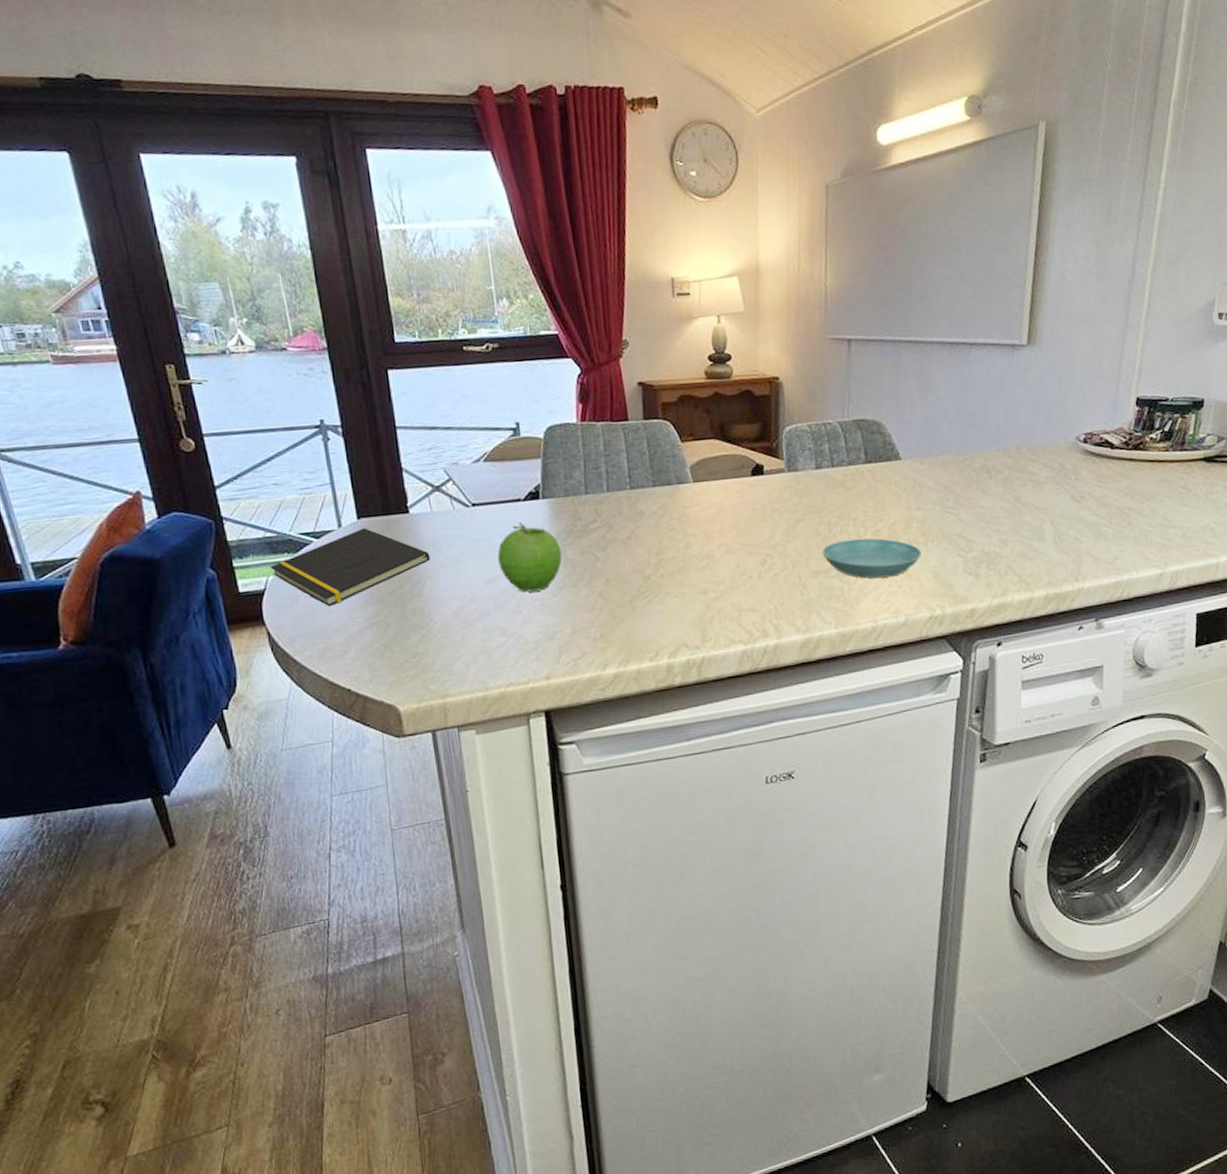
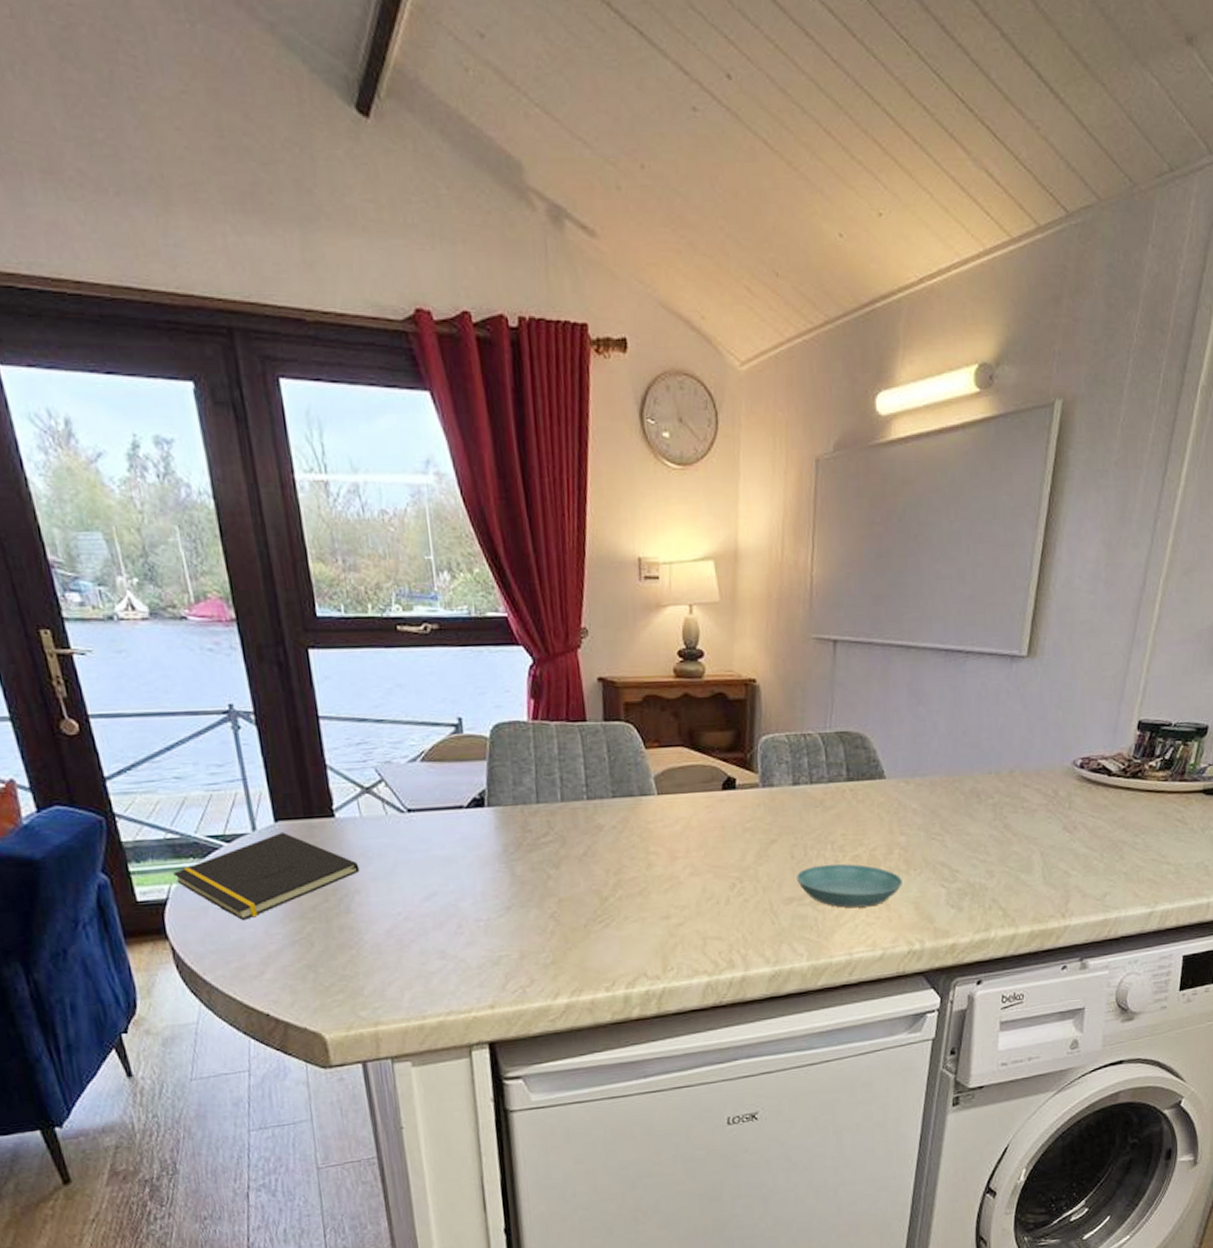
fruit: present [497,521,562,592] -> none [436,831,510,912]

